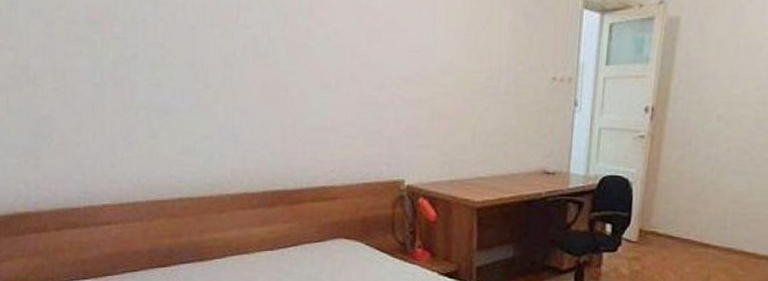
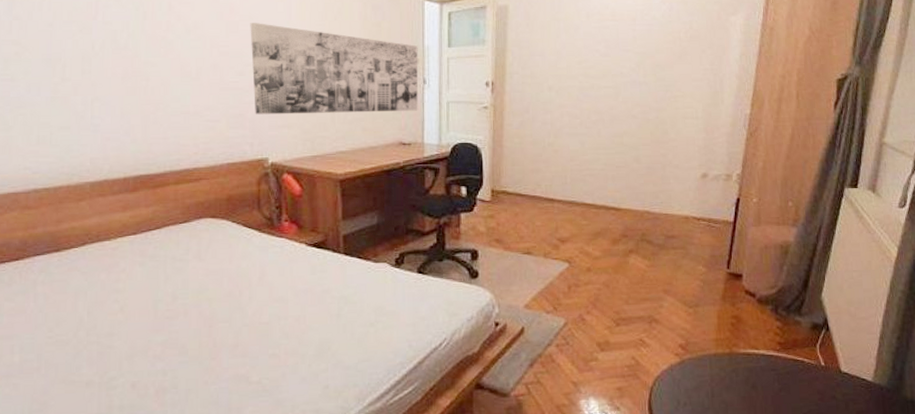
wall art: none [391,30,572,137] -> present [250,23,418,115]

